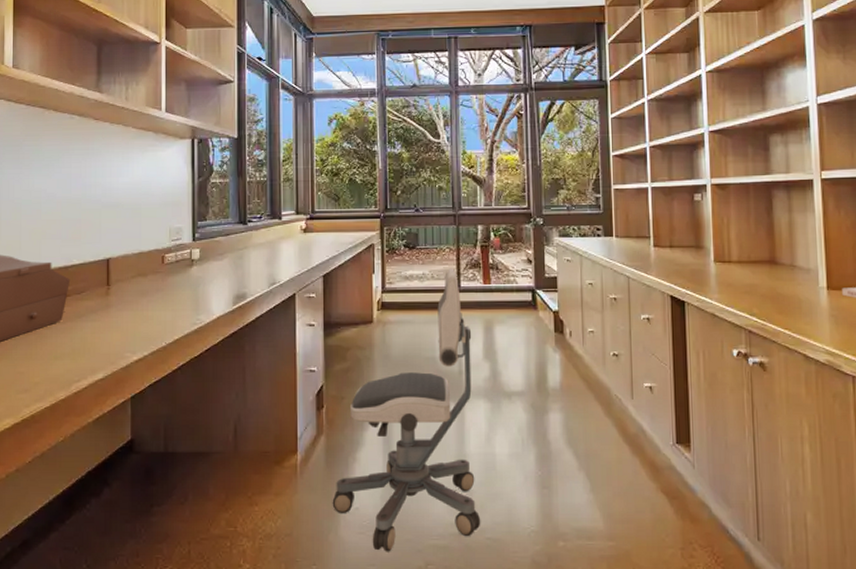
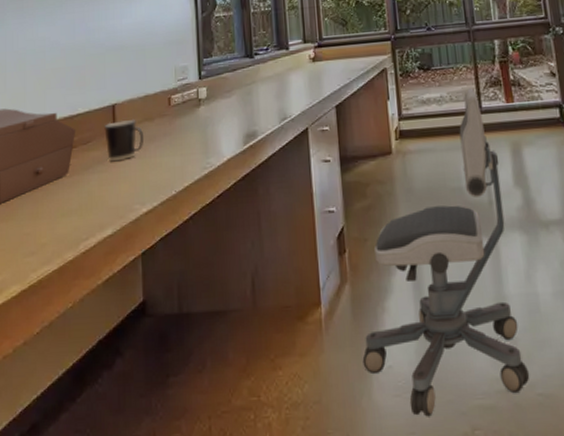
mug: none [98,273,137,311] -> present [104,118,145,161]

